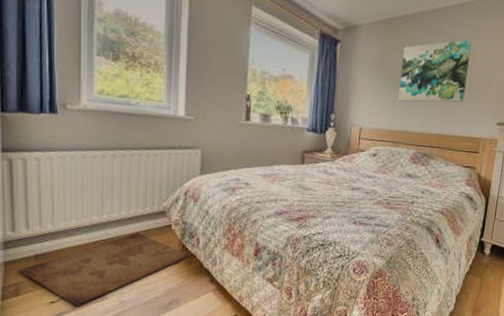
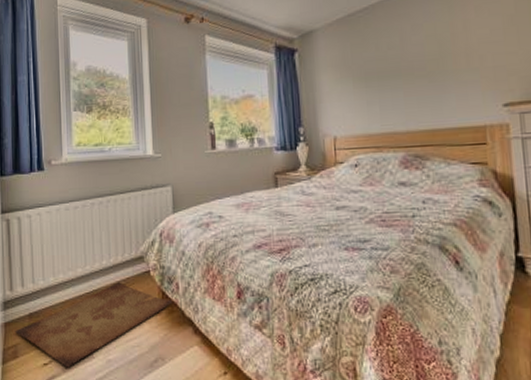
wall art: present [398,39,472,103] -> none [368,16,453,101]

